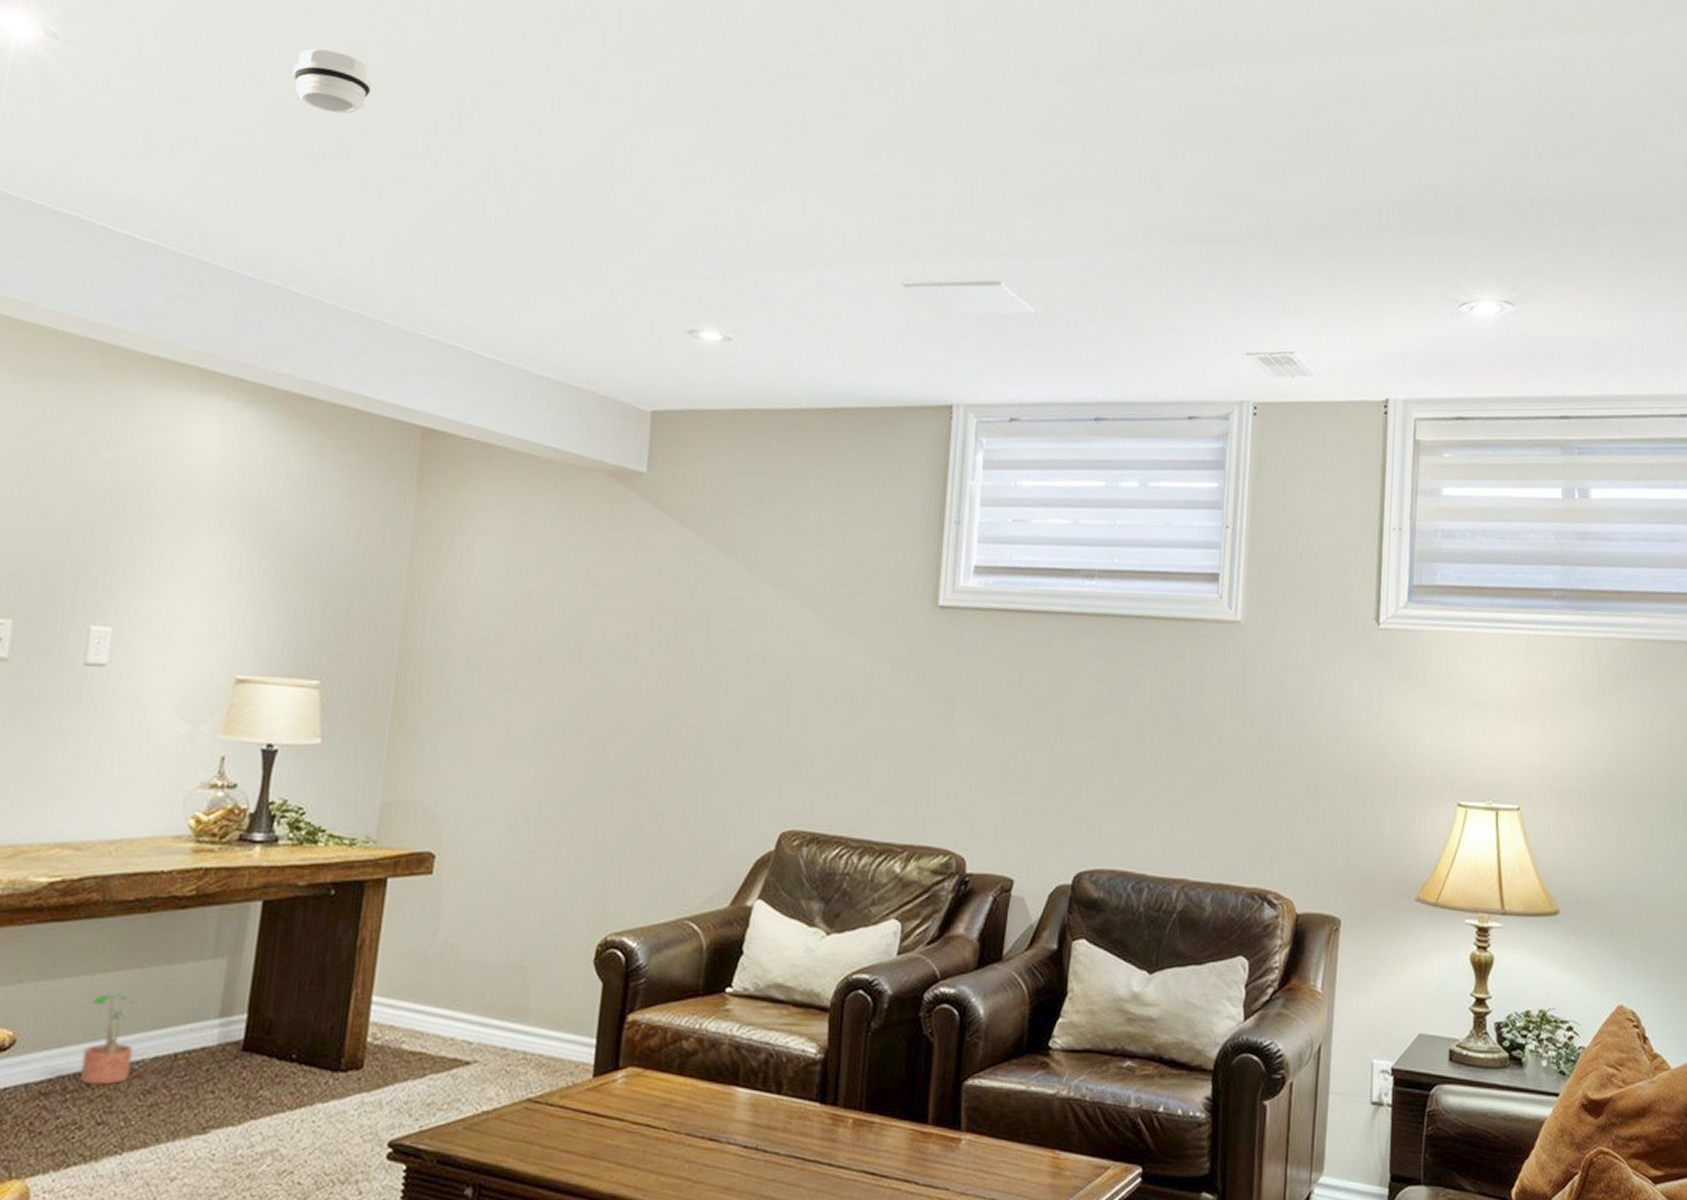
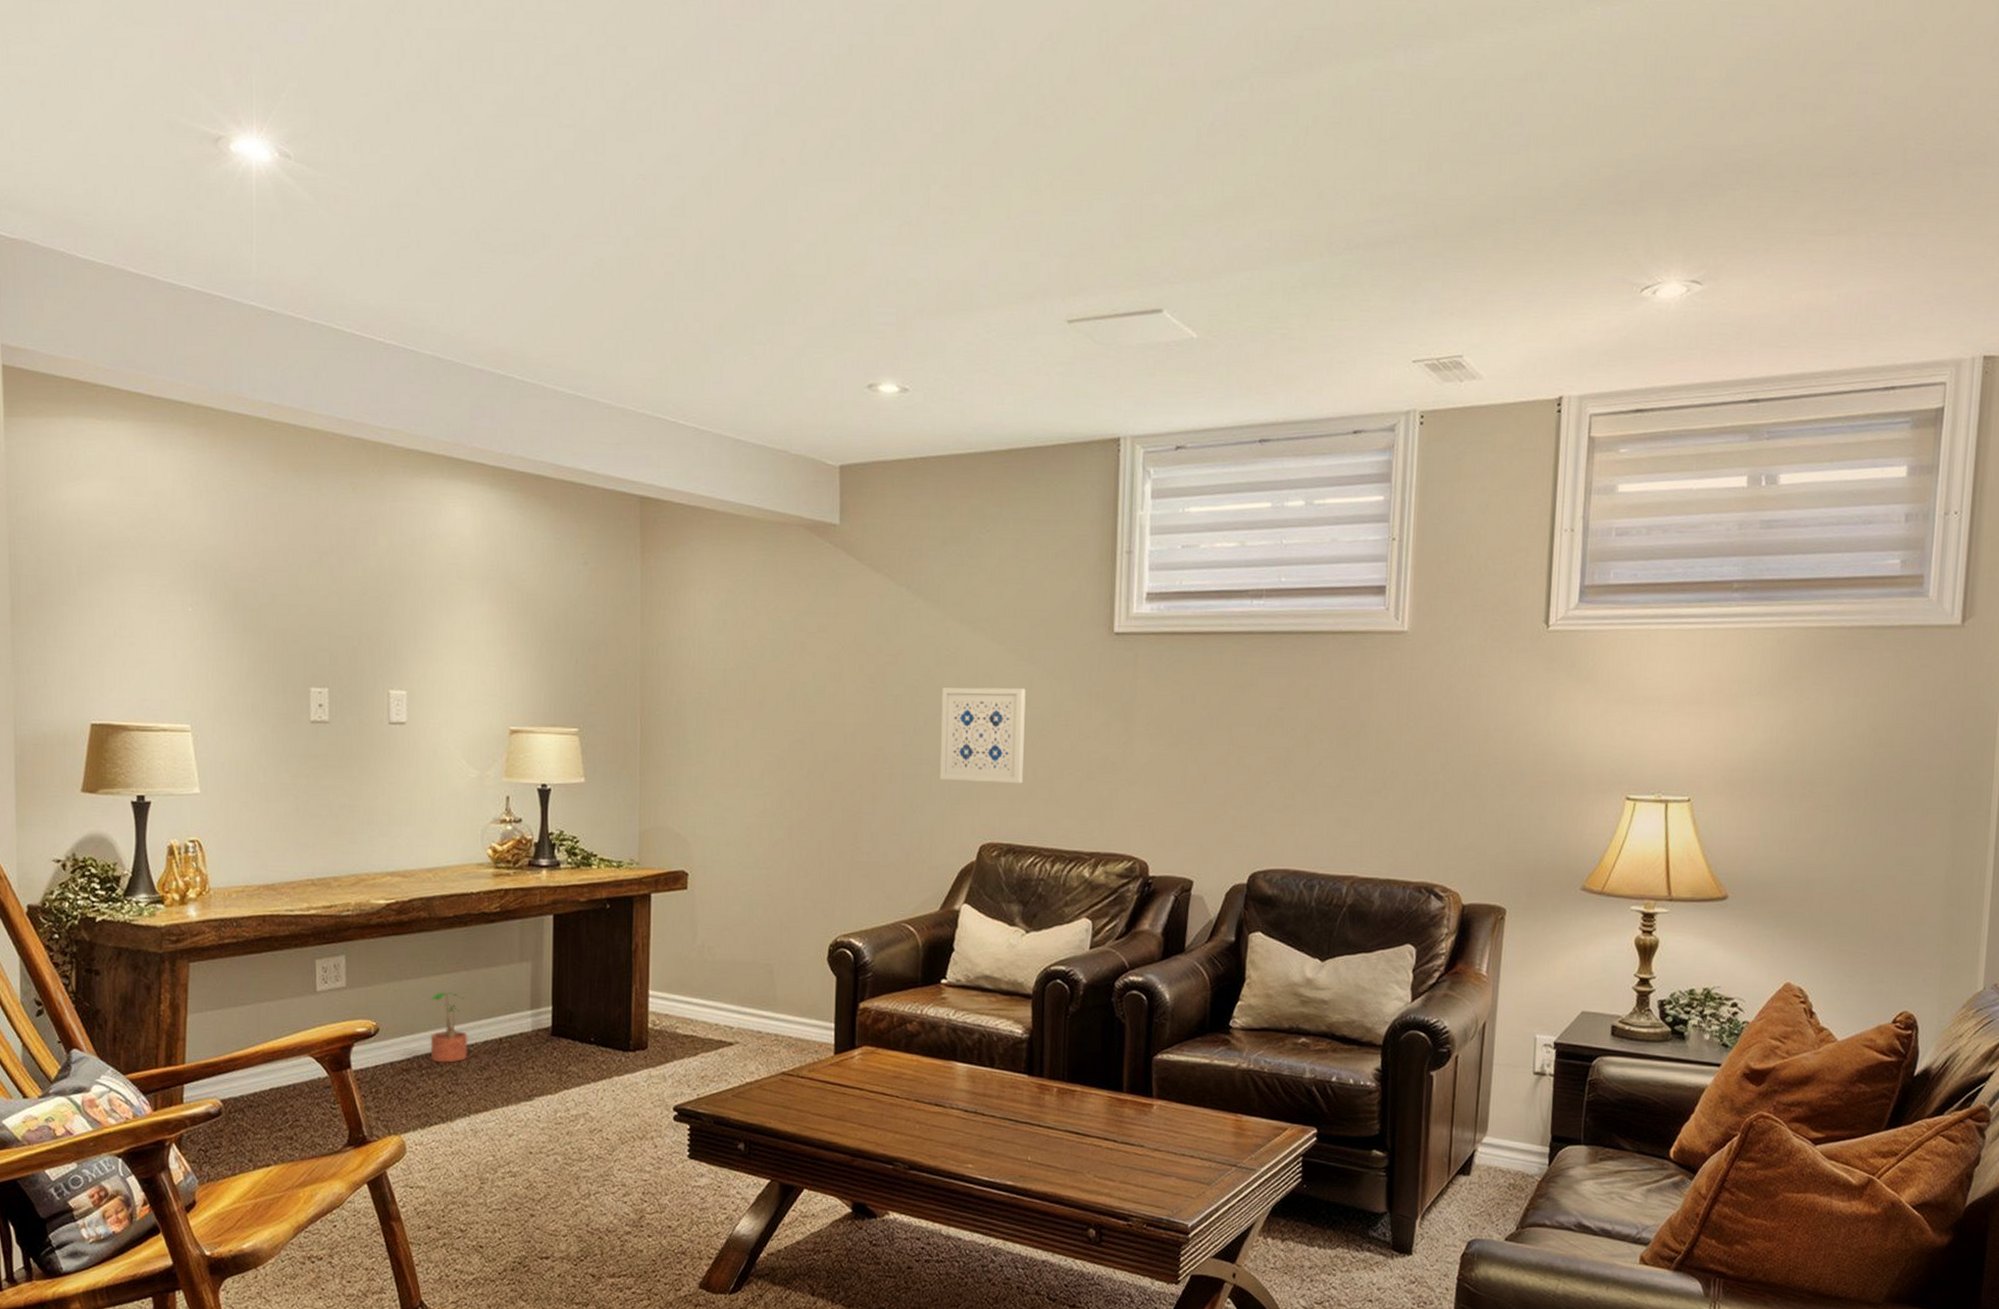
smoke detector: present [292,49,372,114] -> none [492,141,563,203]
wall art: none [739,655,841,766] -> present [940,687,1026,784]

